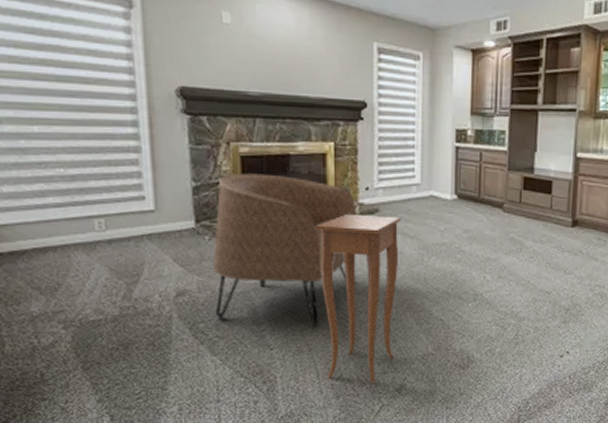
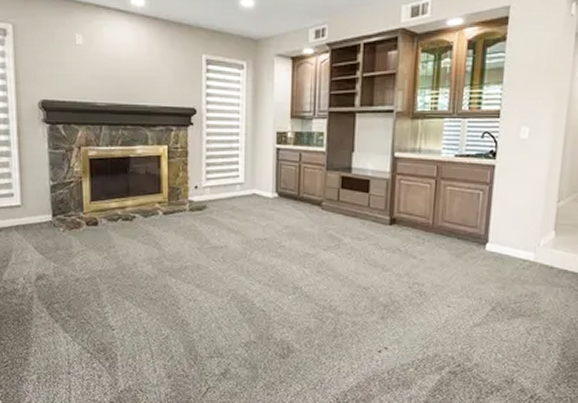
armchair: present [213,173,357,327] -> none [66,173,187,312]
side table: present [316,213,401,383] -> none [151,209,226,366]

